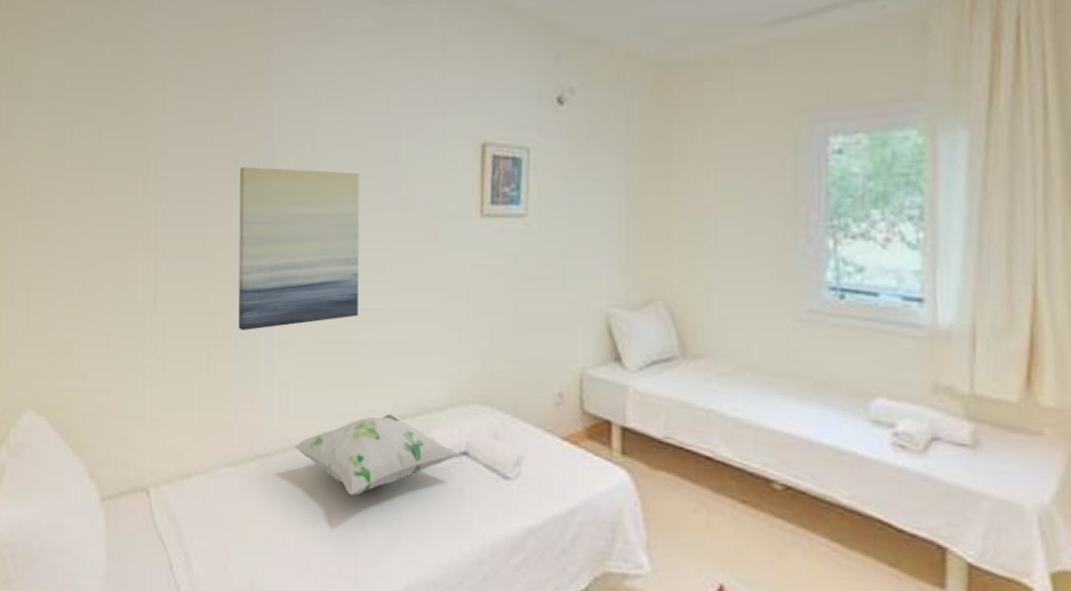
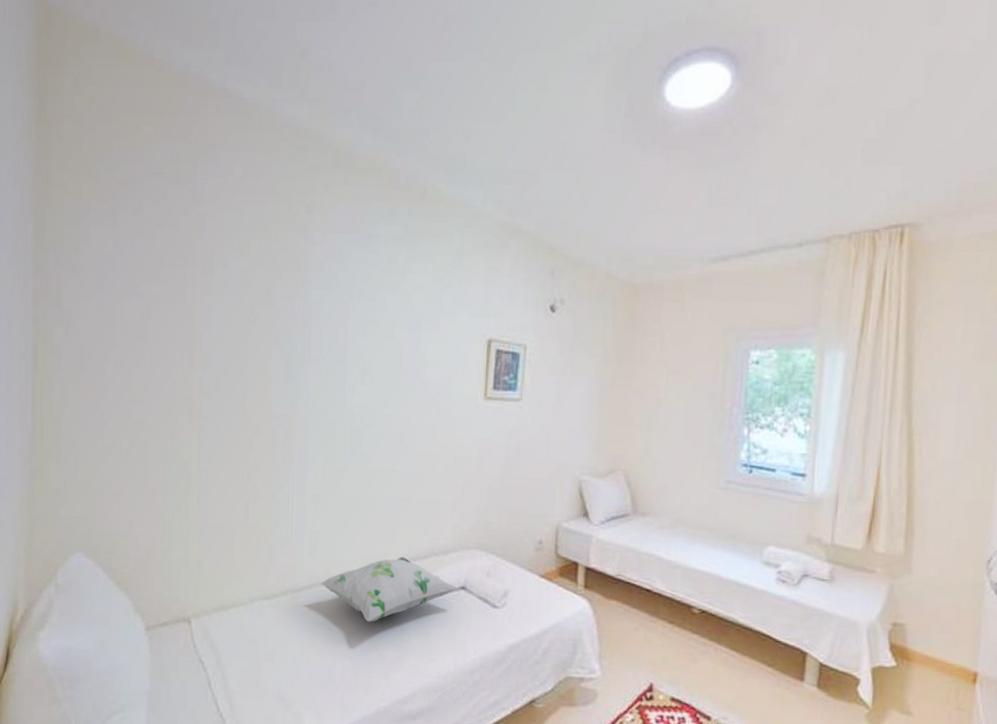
wall art: present [239,167,359,331] -> none [275,347,385,487]

